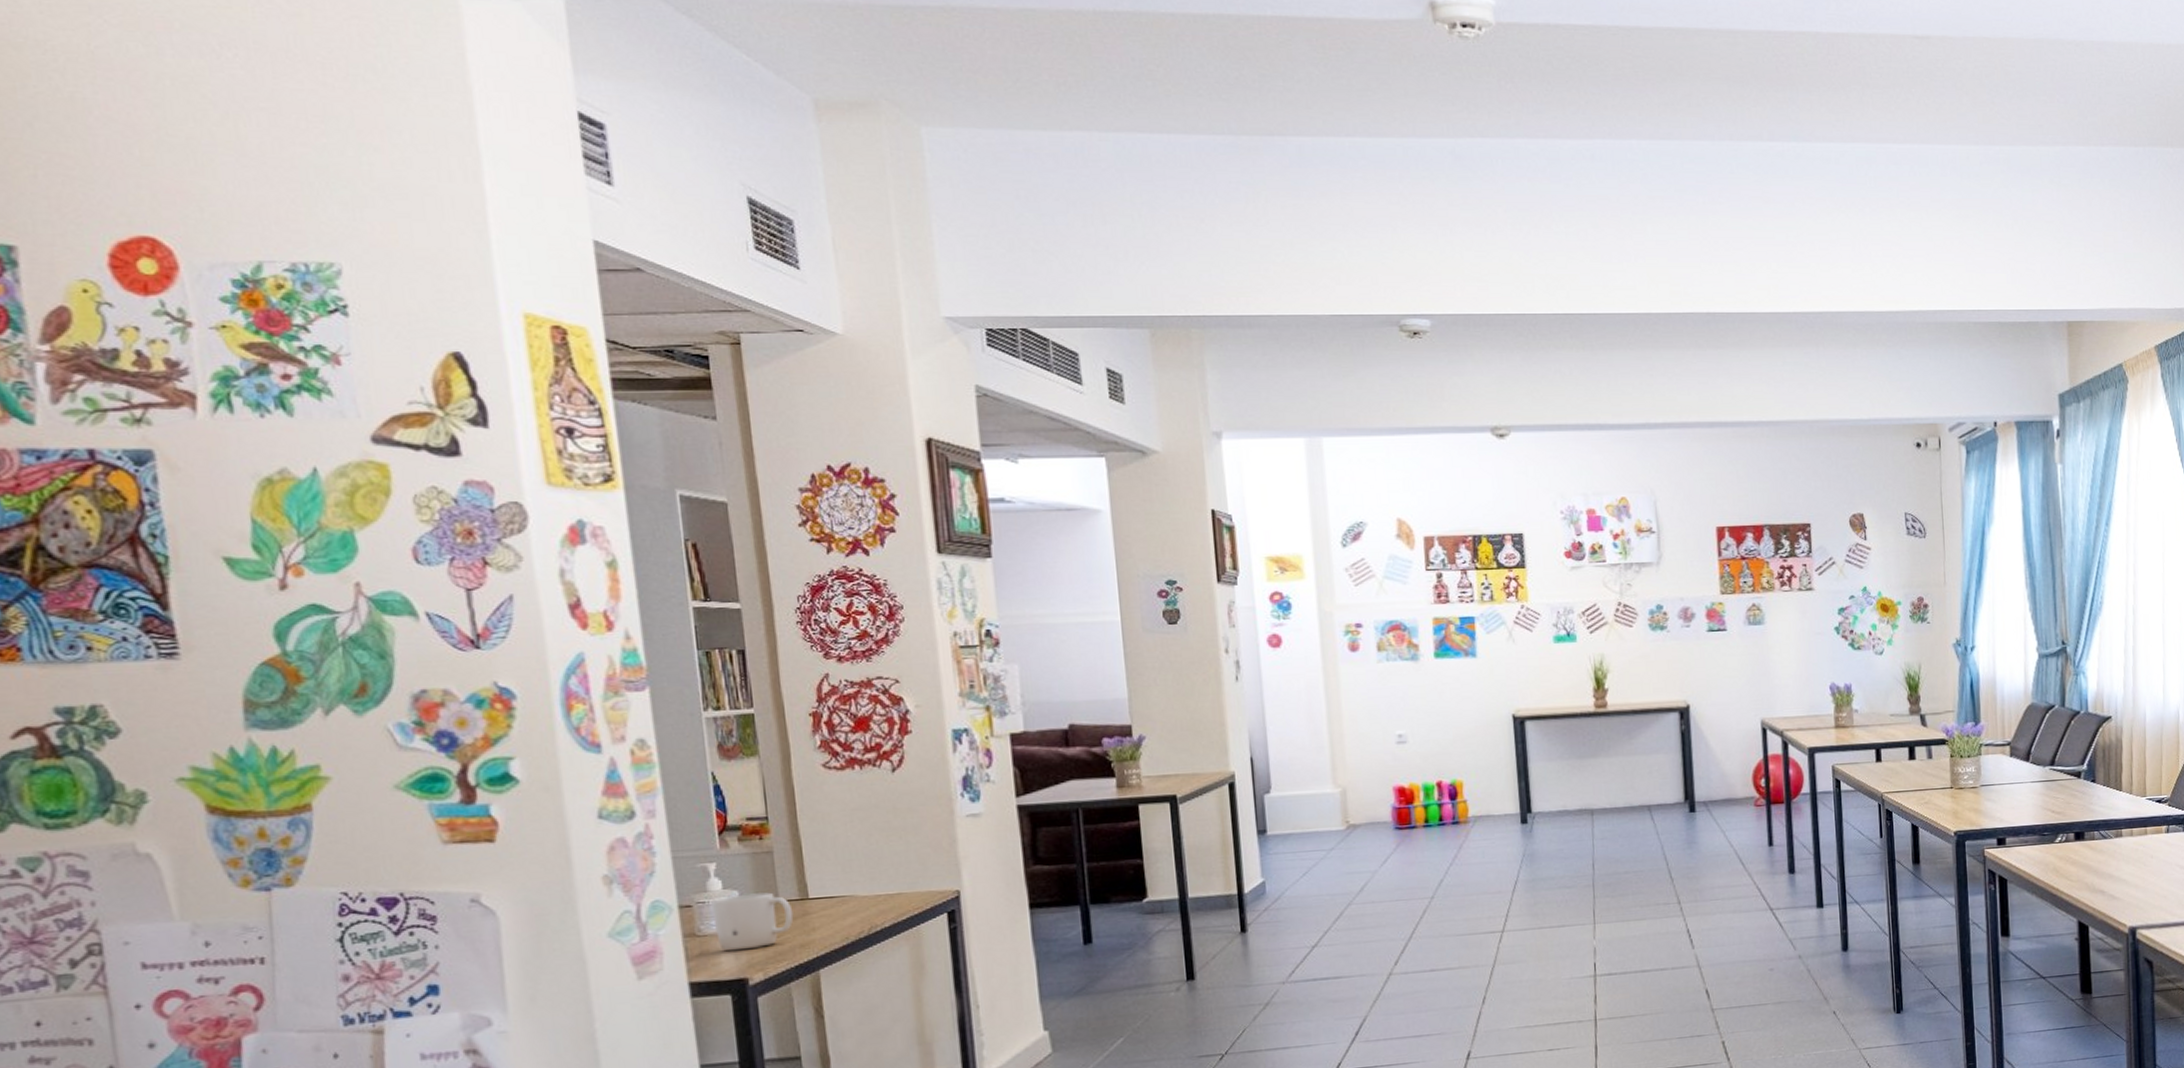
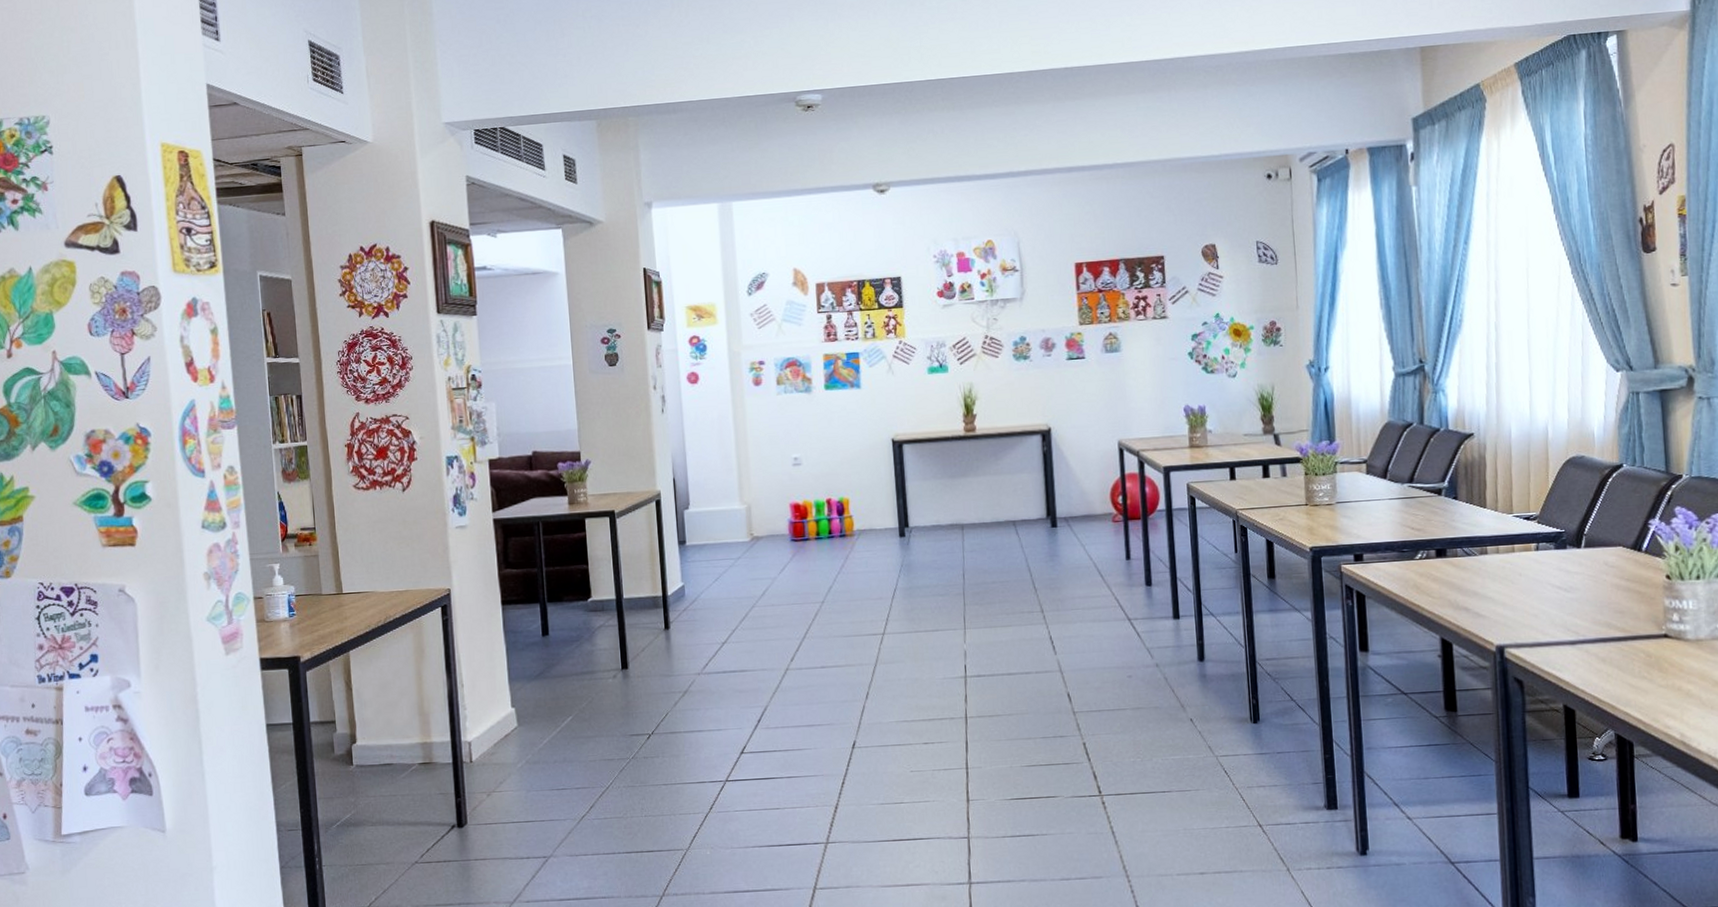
mug: present [711,892,794,952] -> none [276,588,332,635]

